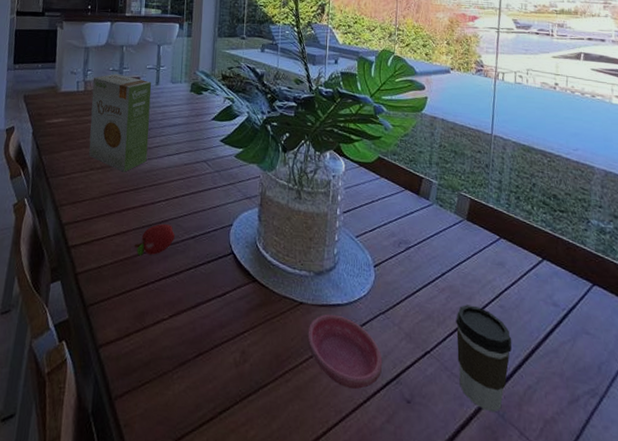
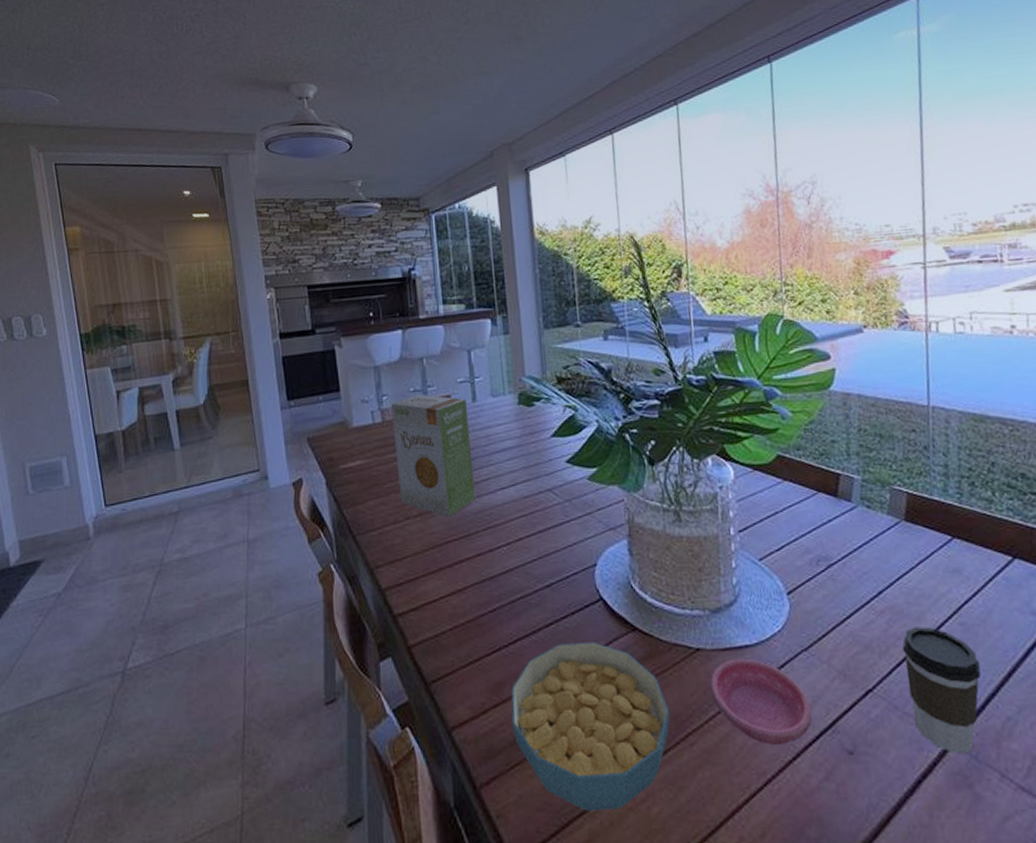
fruit: present [135,224,175,256] -> none [476,574,525,617]
cereal bowl: none [148,285,274,430] -> present [511,642,670,812]

